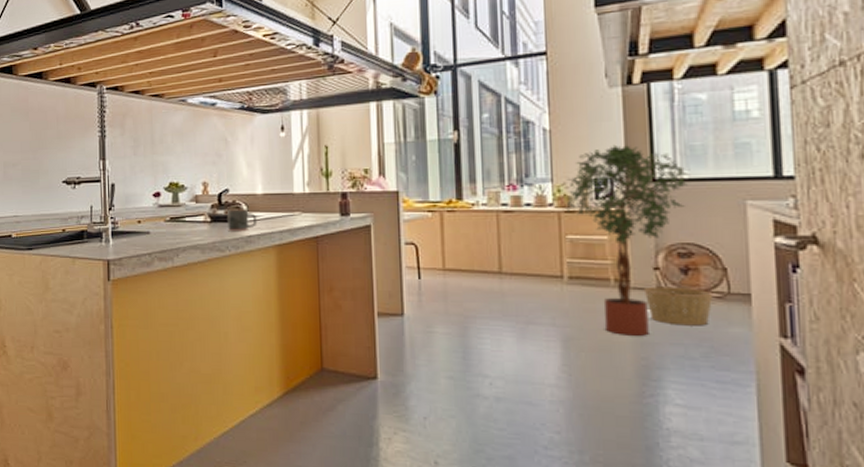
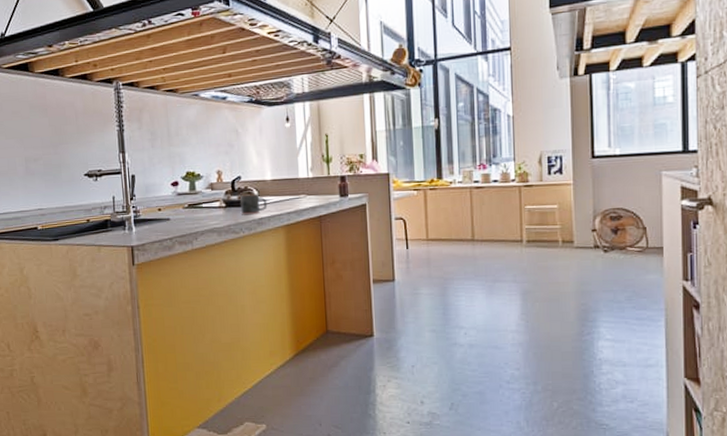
potted tree: present [566,144,689,336] -> none [525,127,620,287]
basket: present [643,286,714,326] -> none [584,244,636,276]

